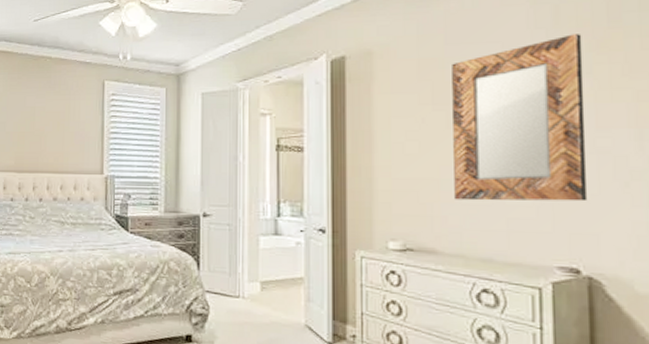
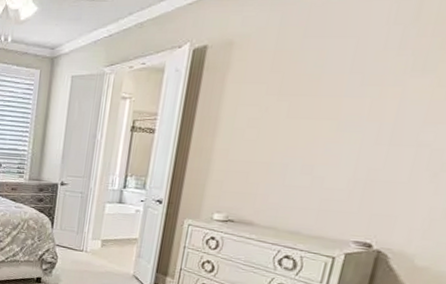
home mirror: present [452,34,588,202] -> none [279,31,438,188]

